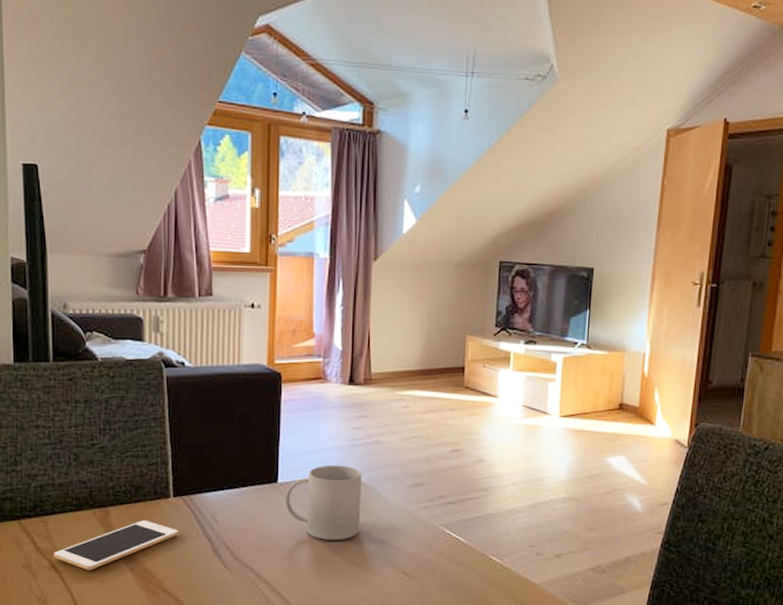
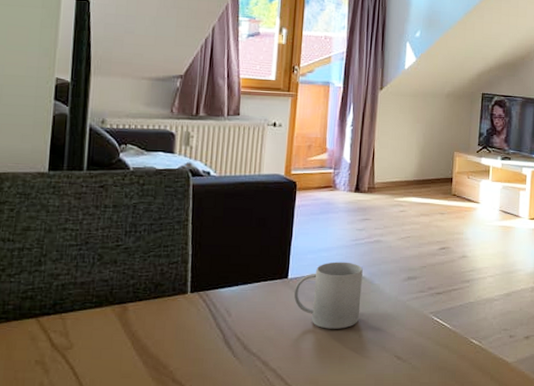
cell phone: present [54,519,179,570] -> none [69,314,193,364]

